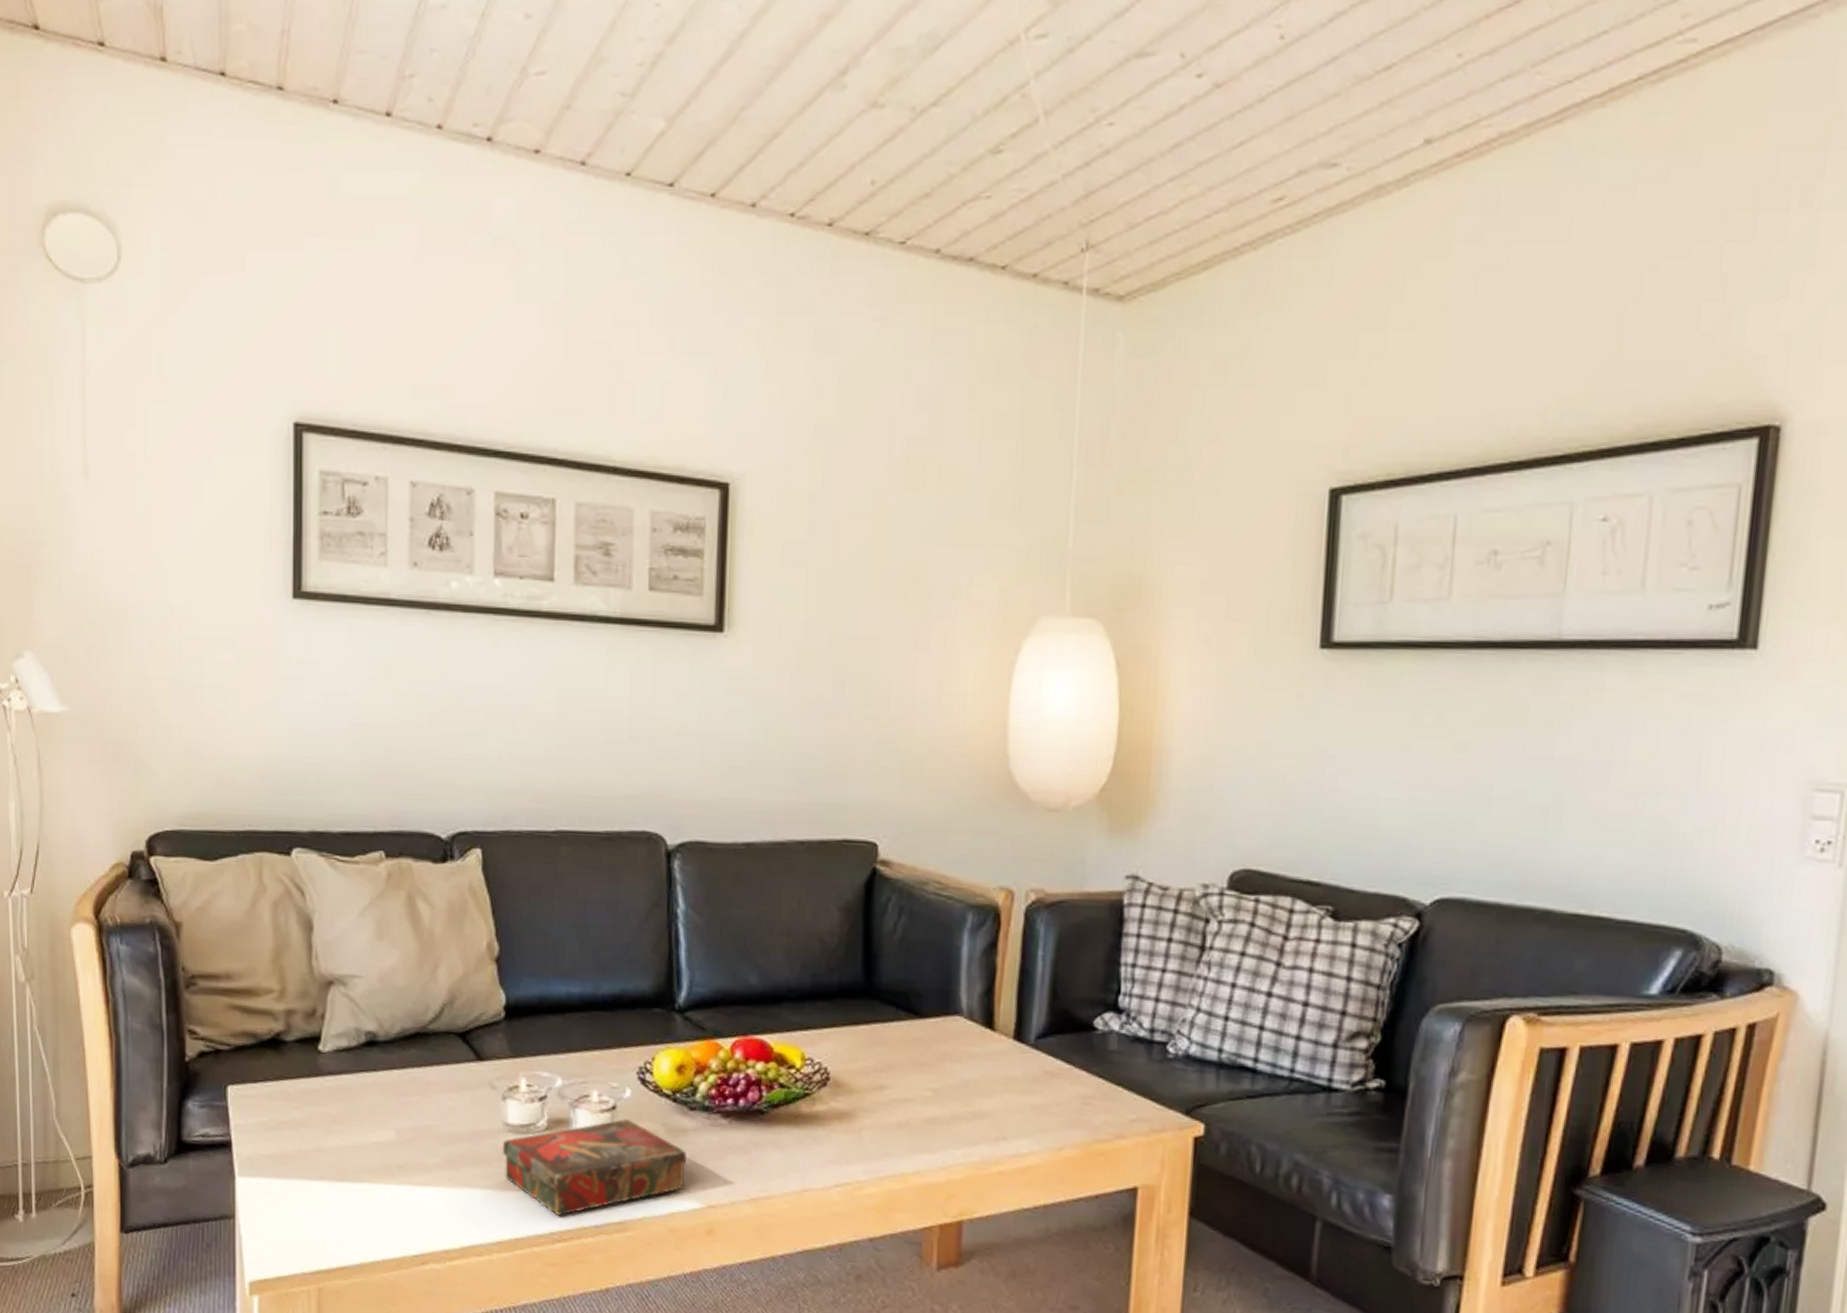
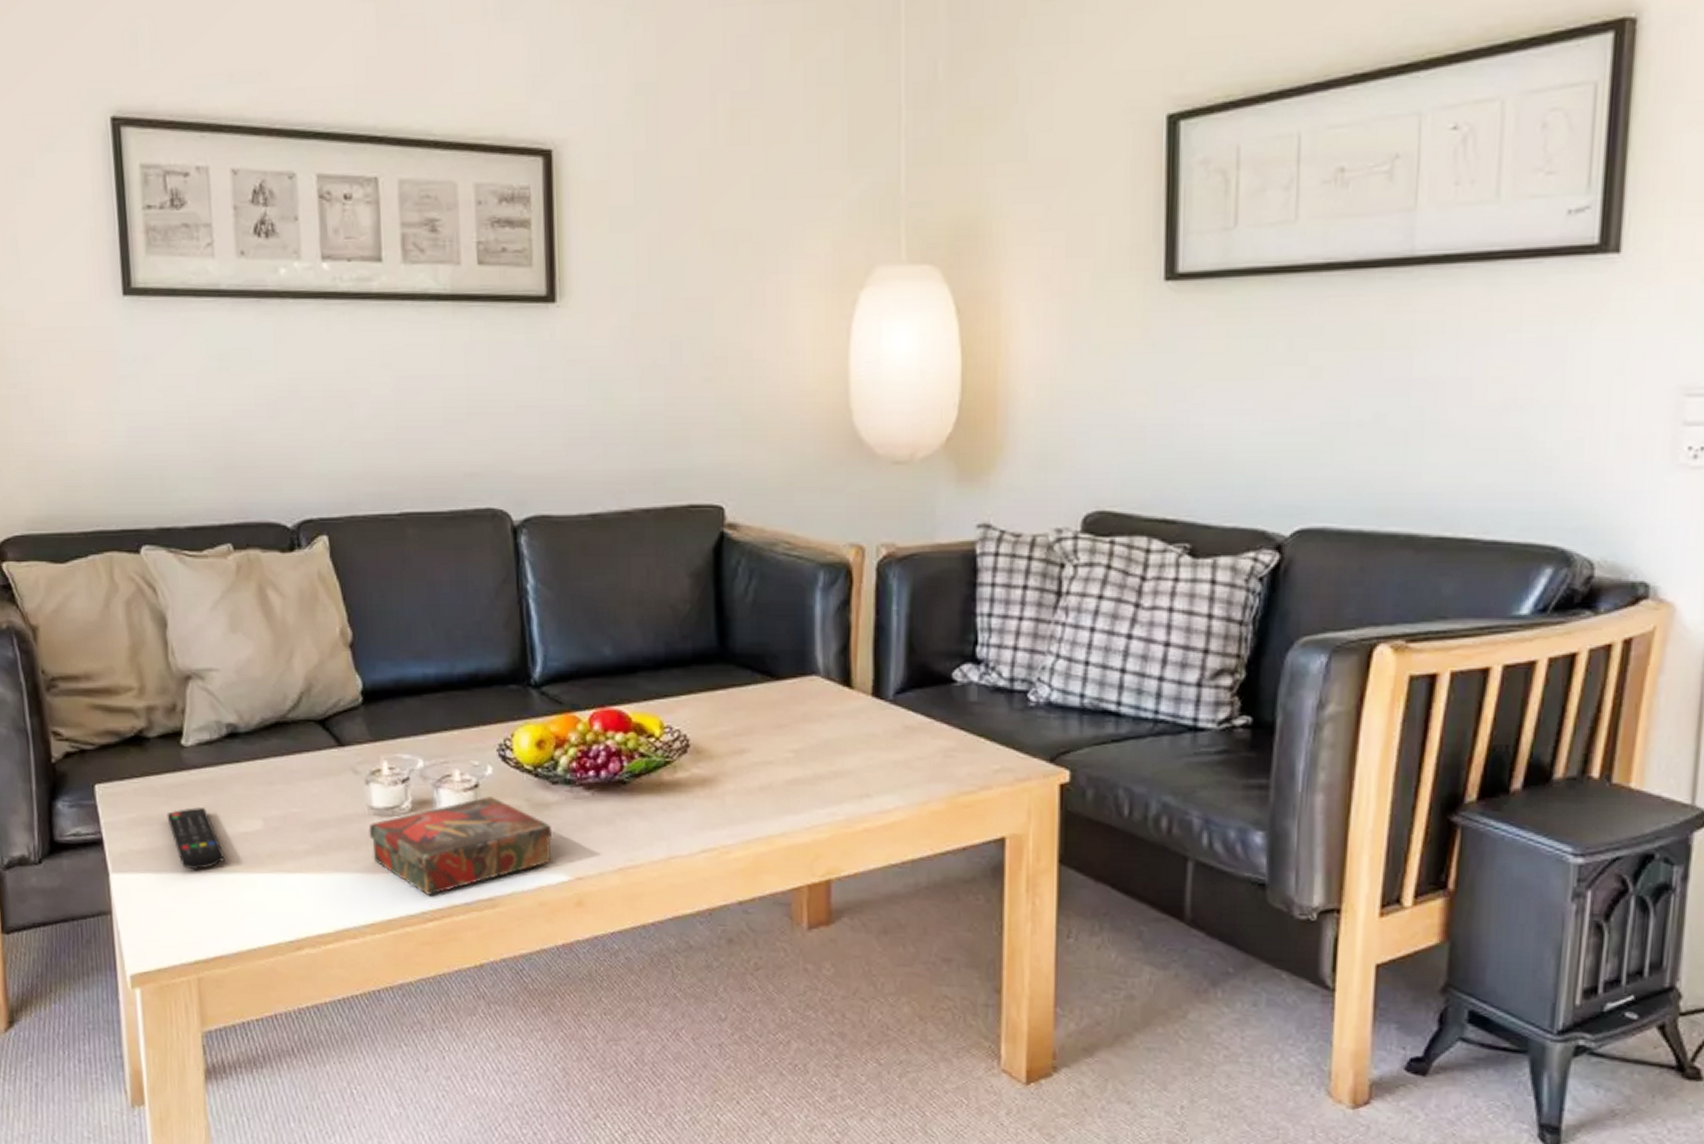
remote control: none [298,1114,354,1178] -> present [167,808,225,869]

